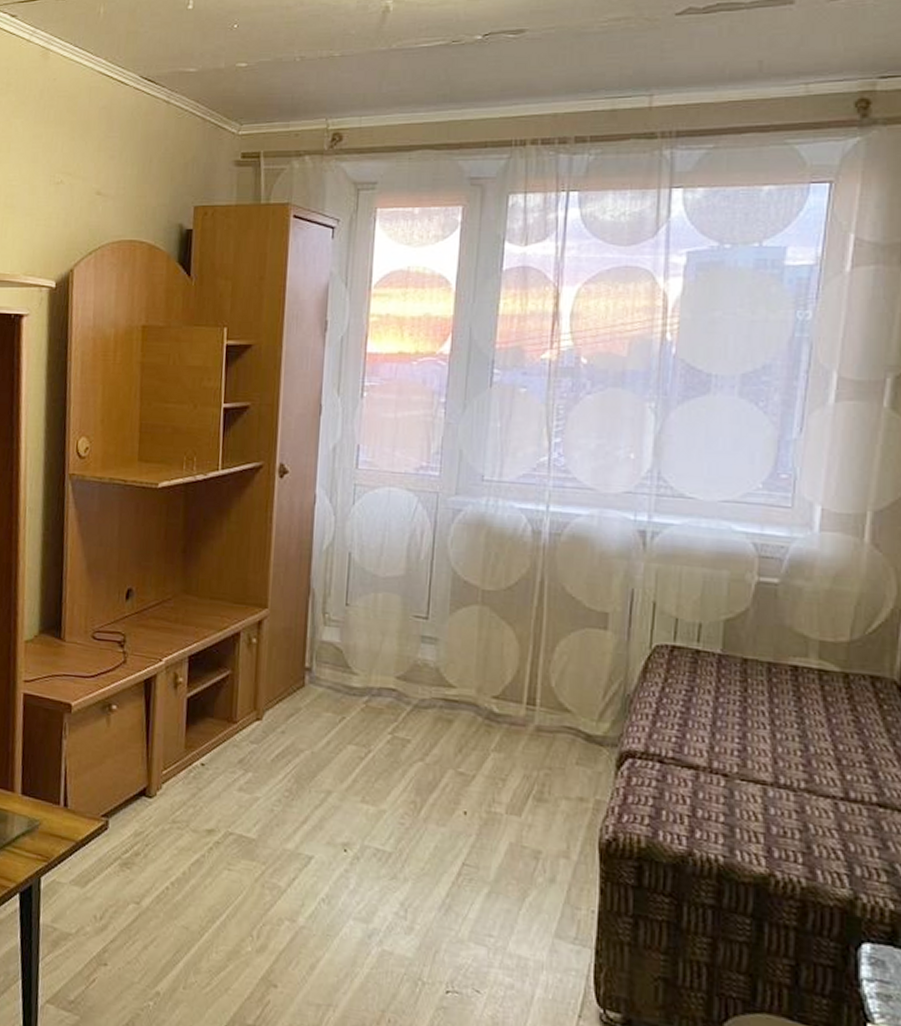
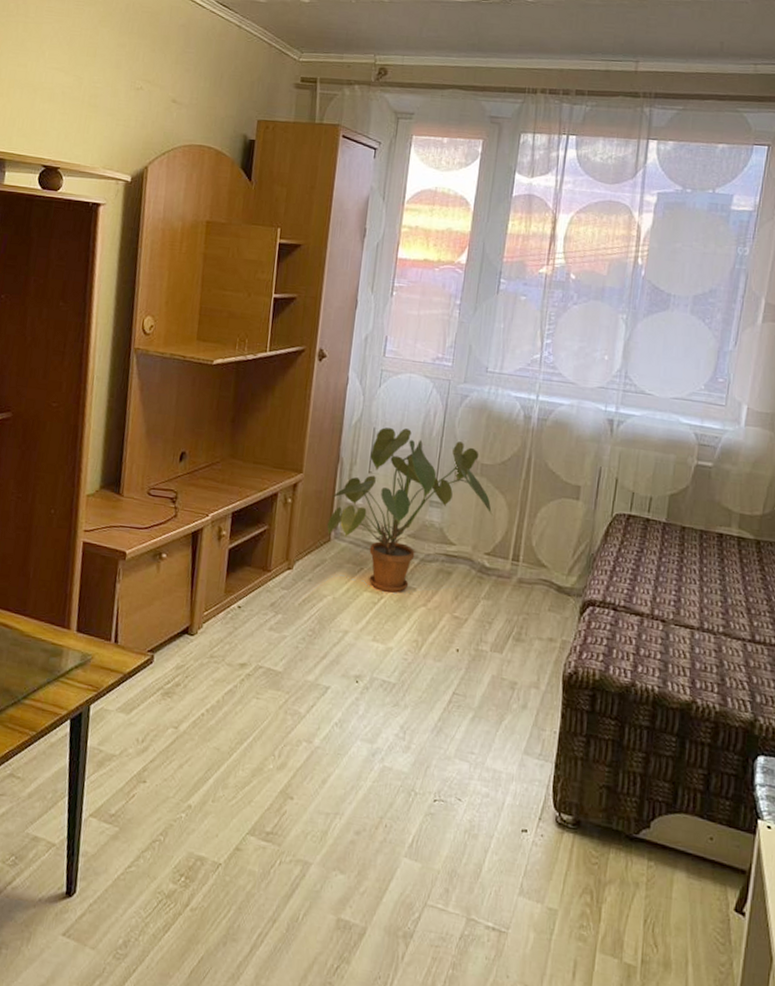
house plant: none [299,552,500,746] -> present [326,427,493,593]

